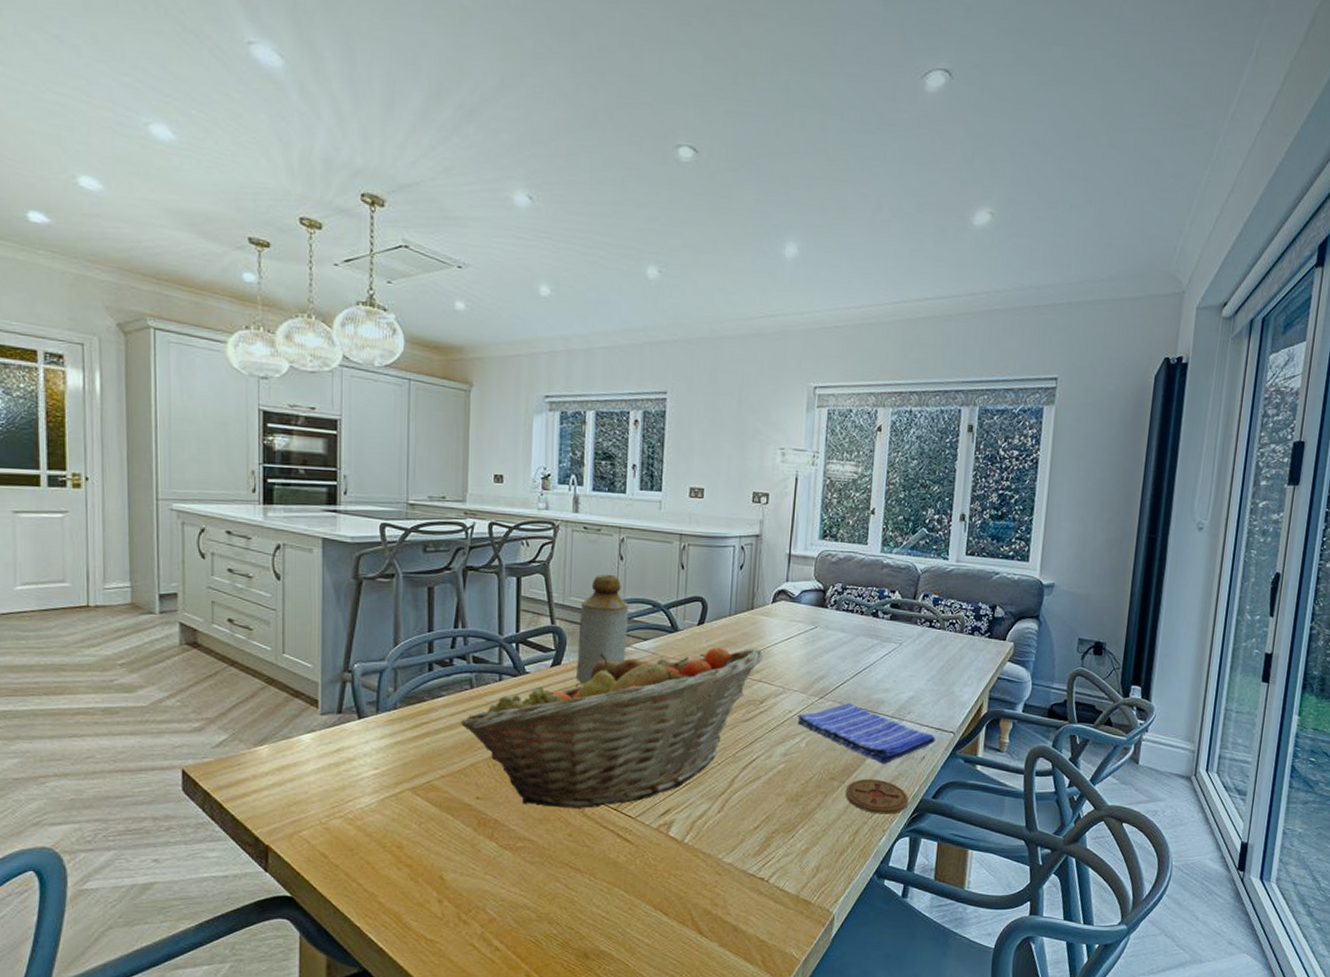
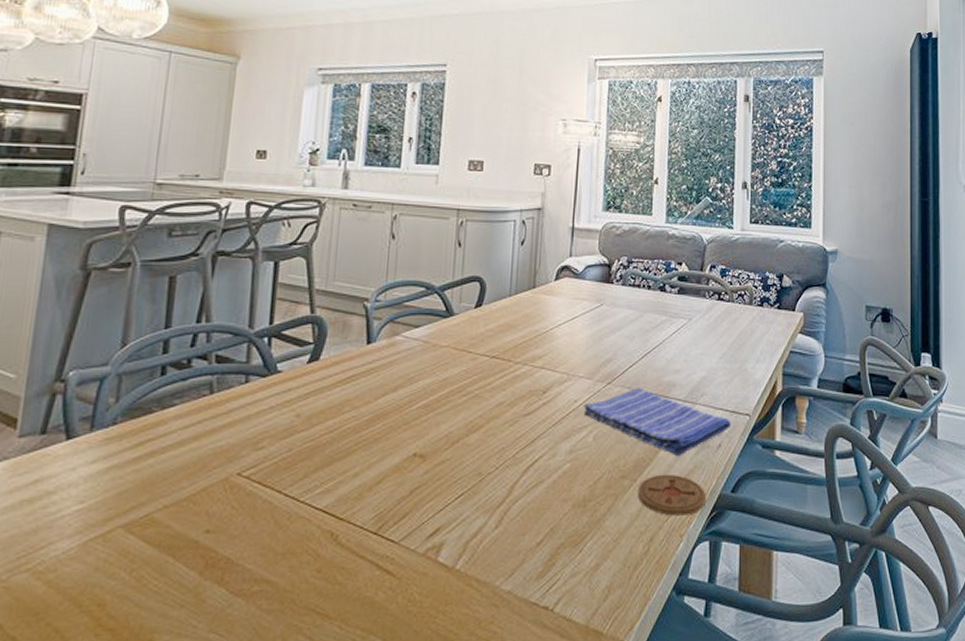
fruit basket: present [461,647,764,809] -> none [194,332,547,537]
bottle: present [576,574,629,684] -> none [336,254,399,382]

